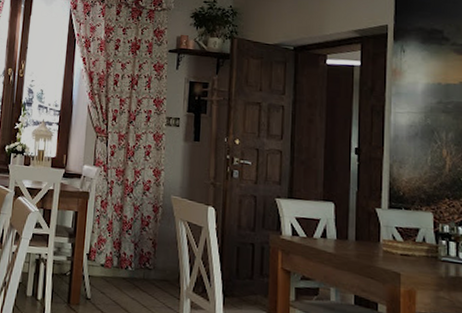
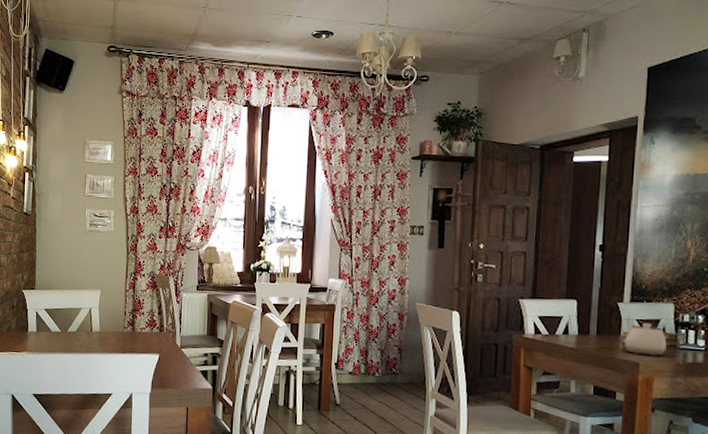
sugar bowl: none [384,230,428,267] -> present [624,322,667,356]

